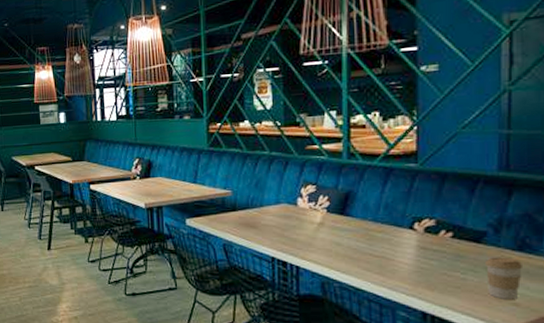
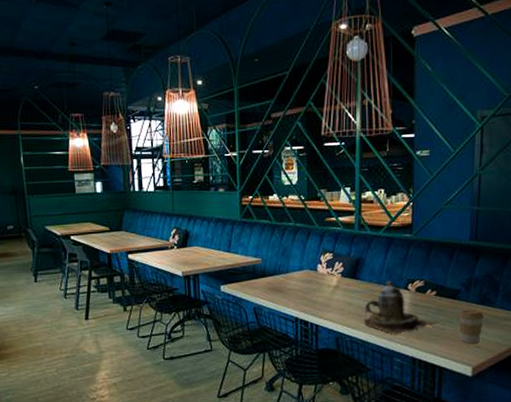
teapot: none [354,219,455,283] -> present [362,281,437,335]

